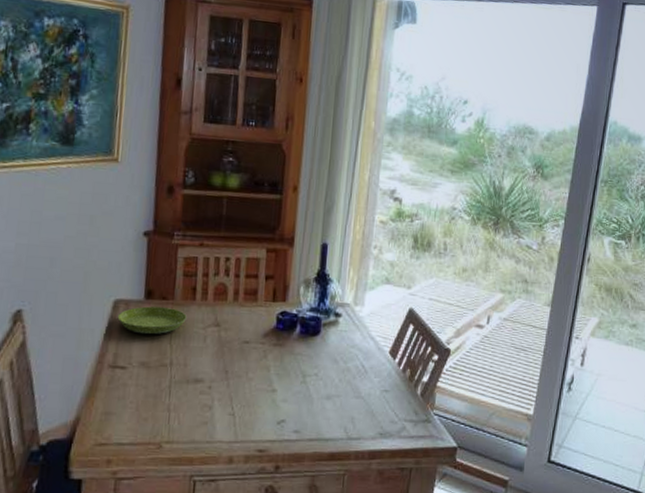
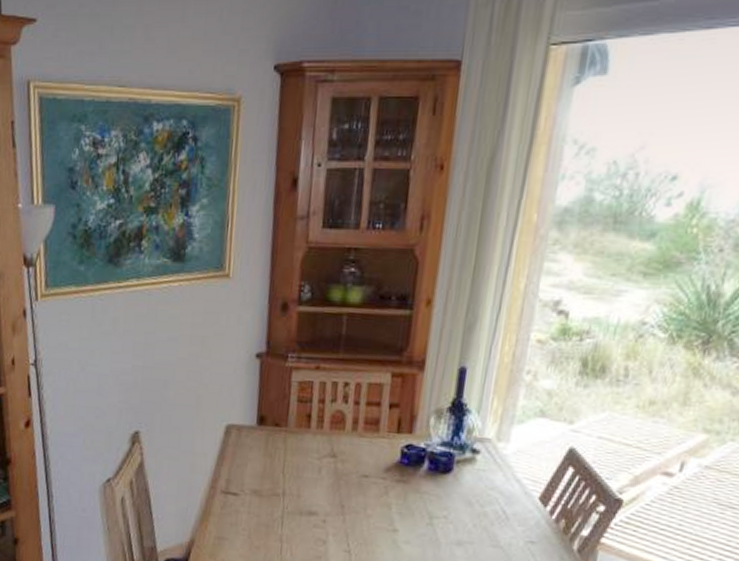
saucer: present [117,306,187,335] -> none [229,432,301,463]

